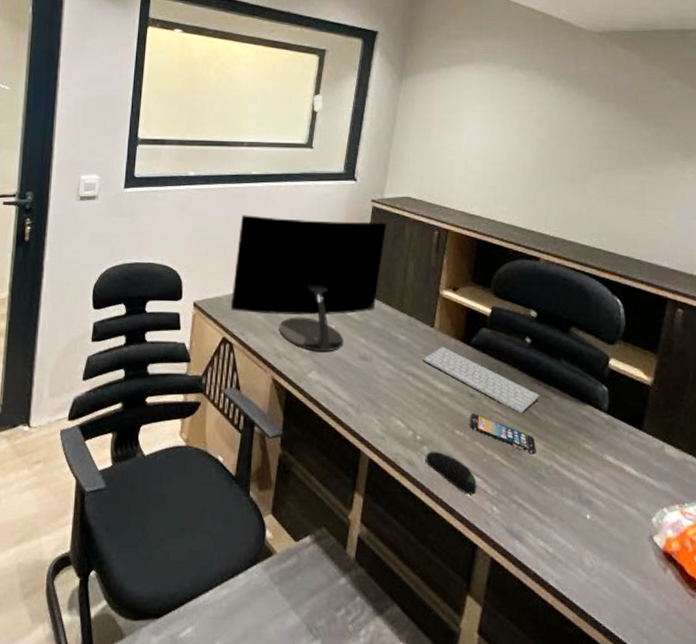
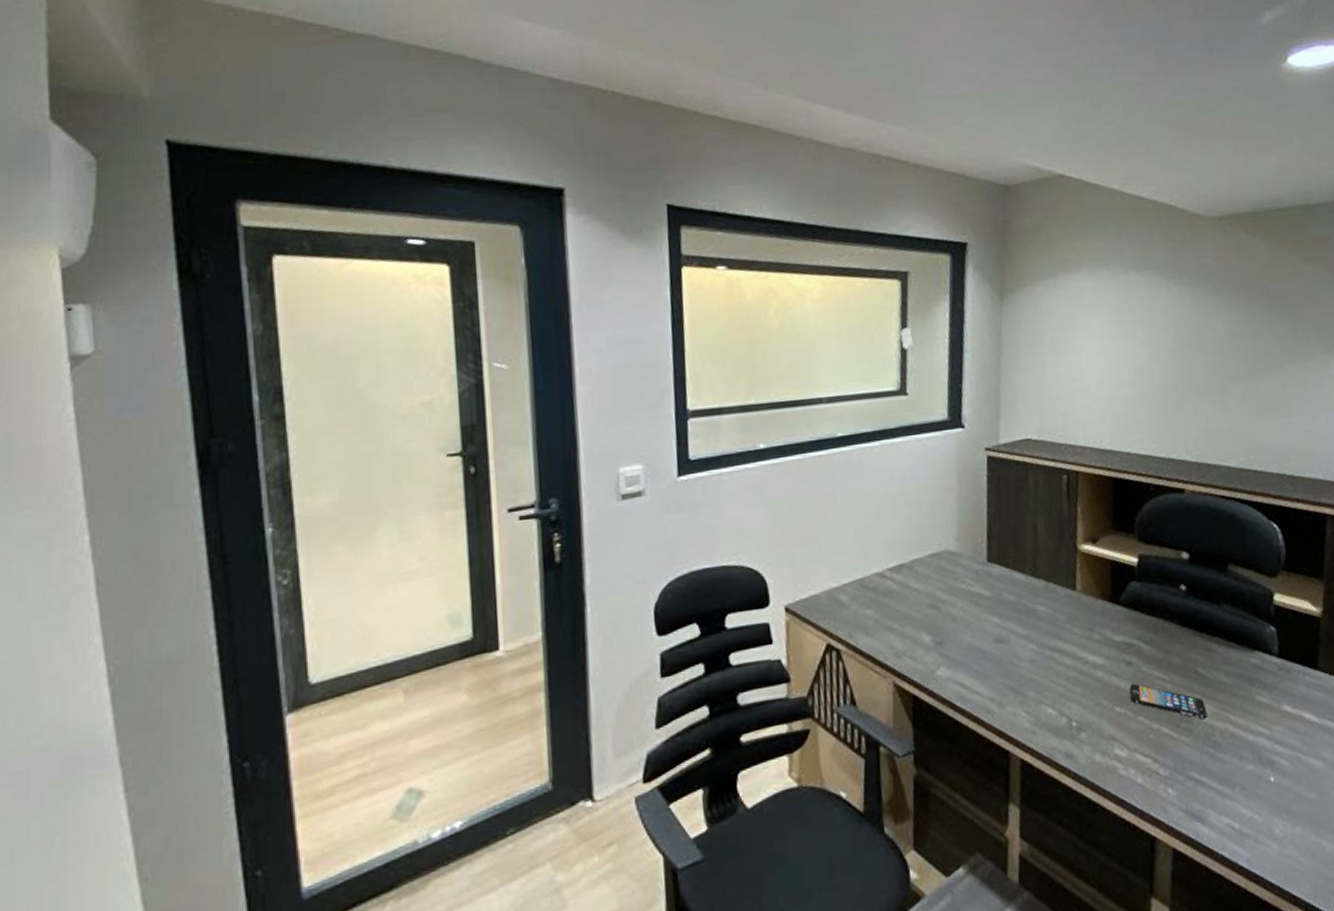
monitor: present [230,215,387,351] -> none [830,473,1007,642]
keyboard: present [423,347,540,414] -> none [1067,611,1205,675]
computer mouse: present [425,451,477,495] -> none [1084,736,1148,780]

